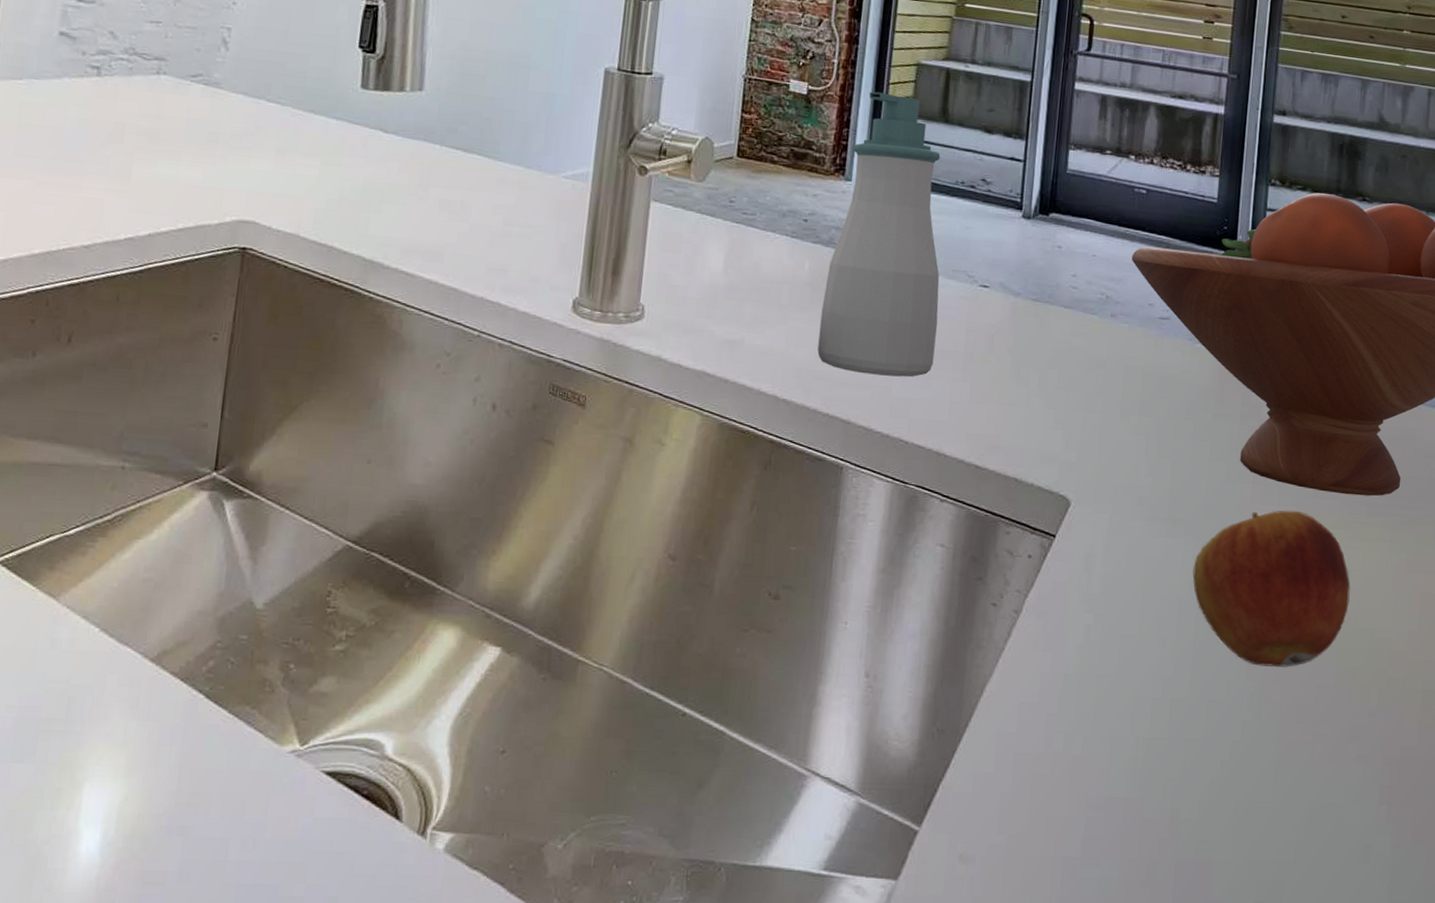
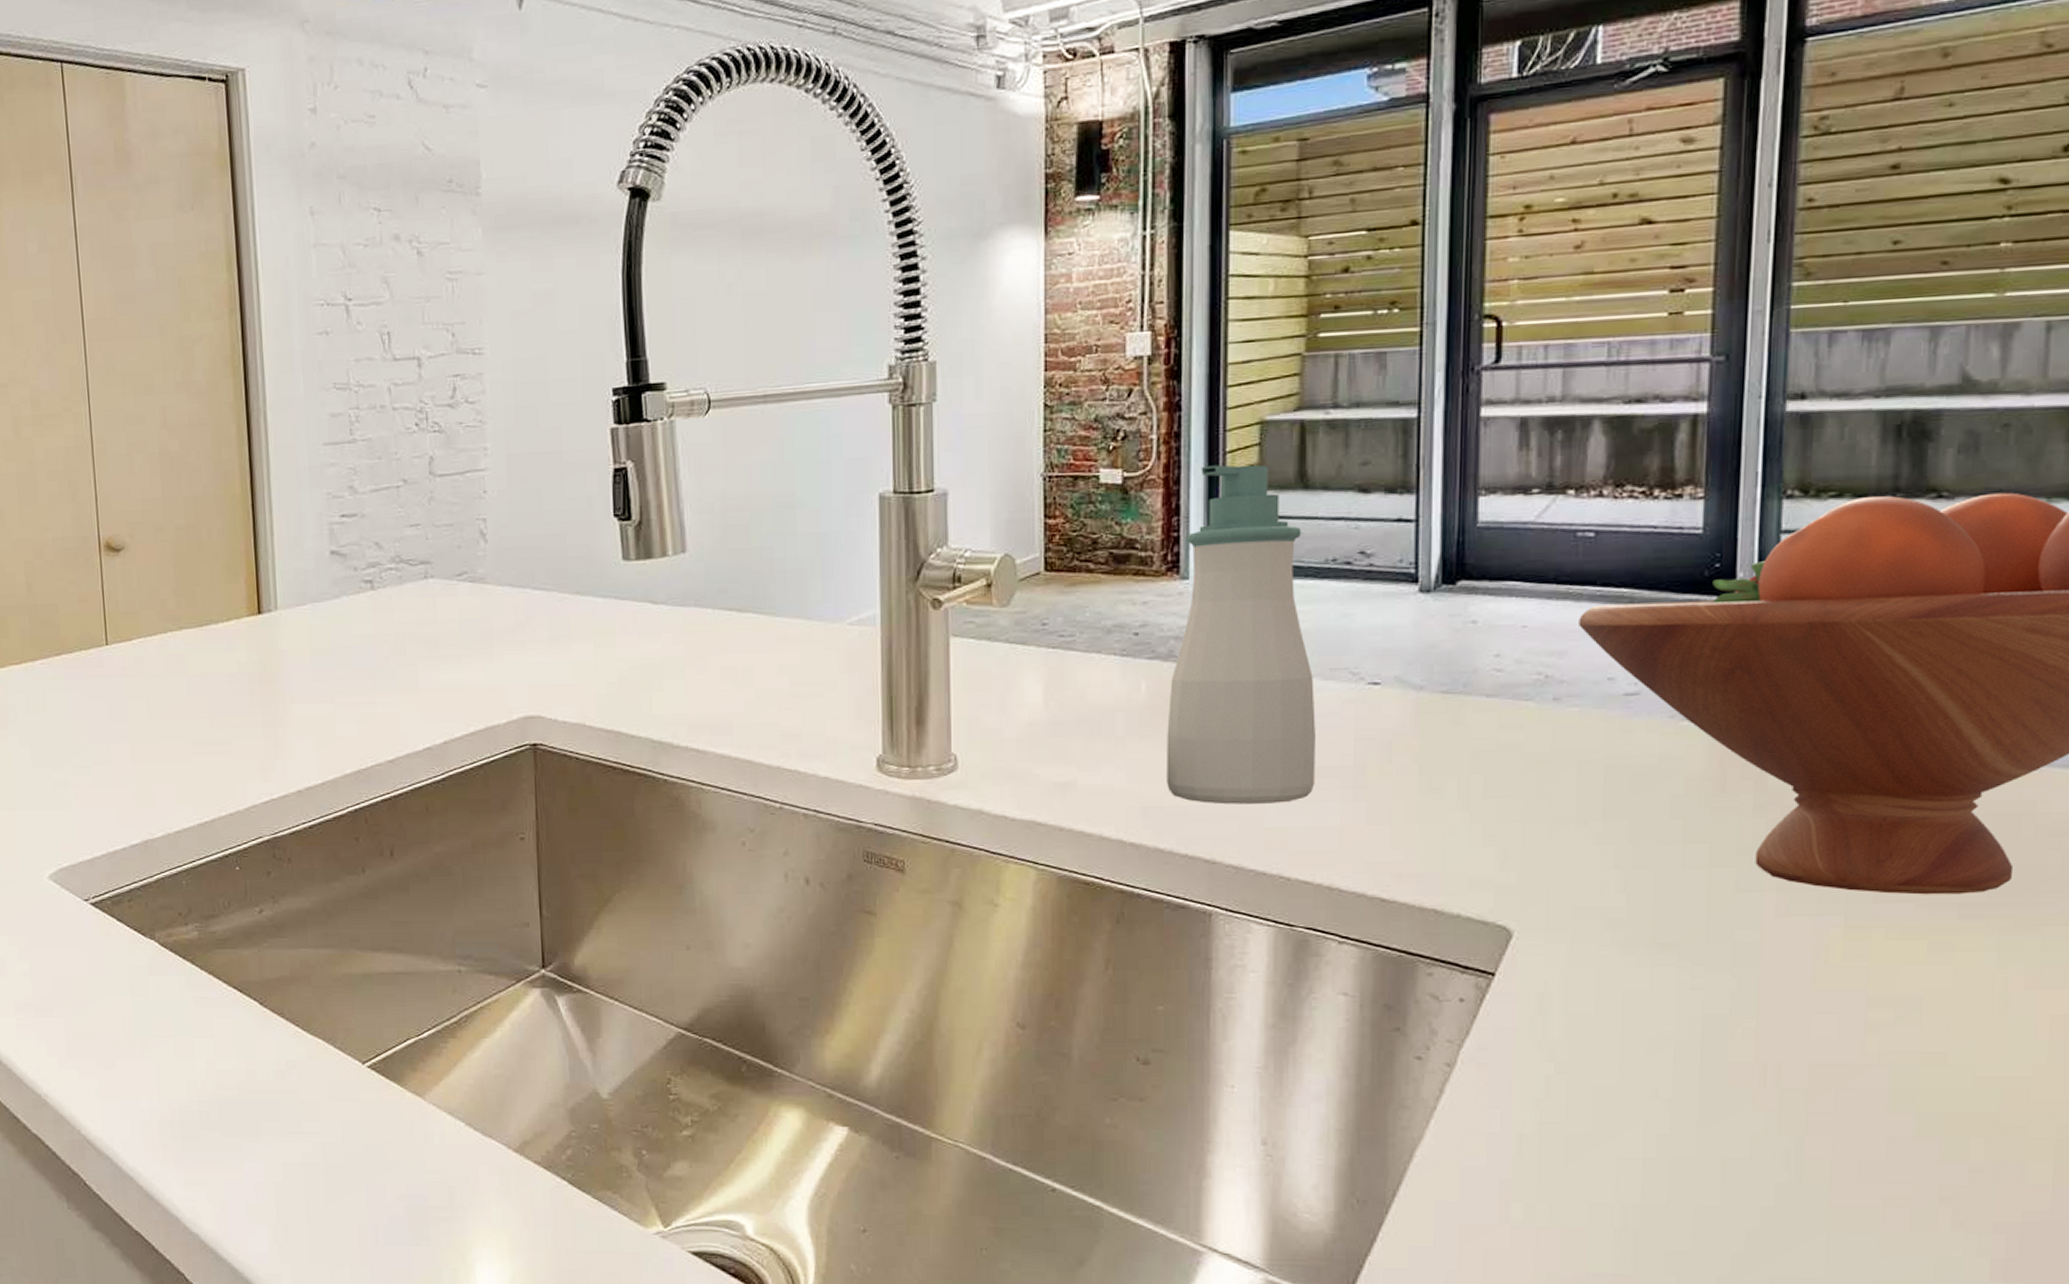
apple: present [1192,510,1351,667] -> none [1692,921,1935,1116]

